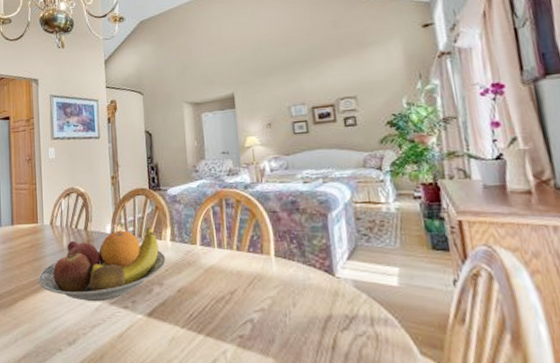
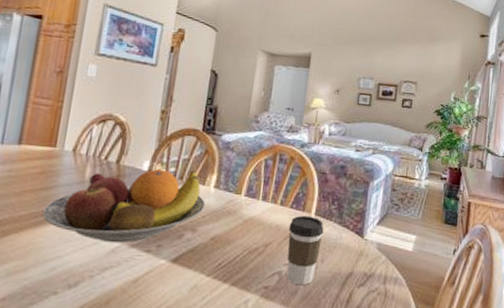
coffee cup: none [250,258,289,333] -> present [286,215,324,286]

